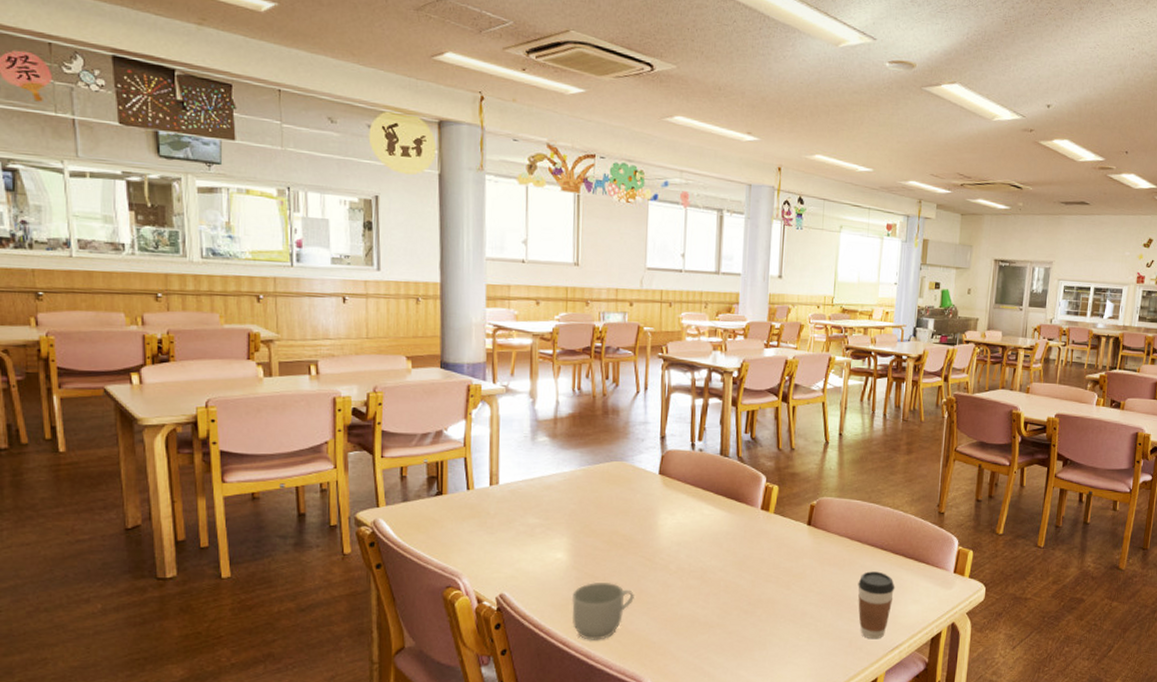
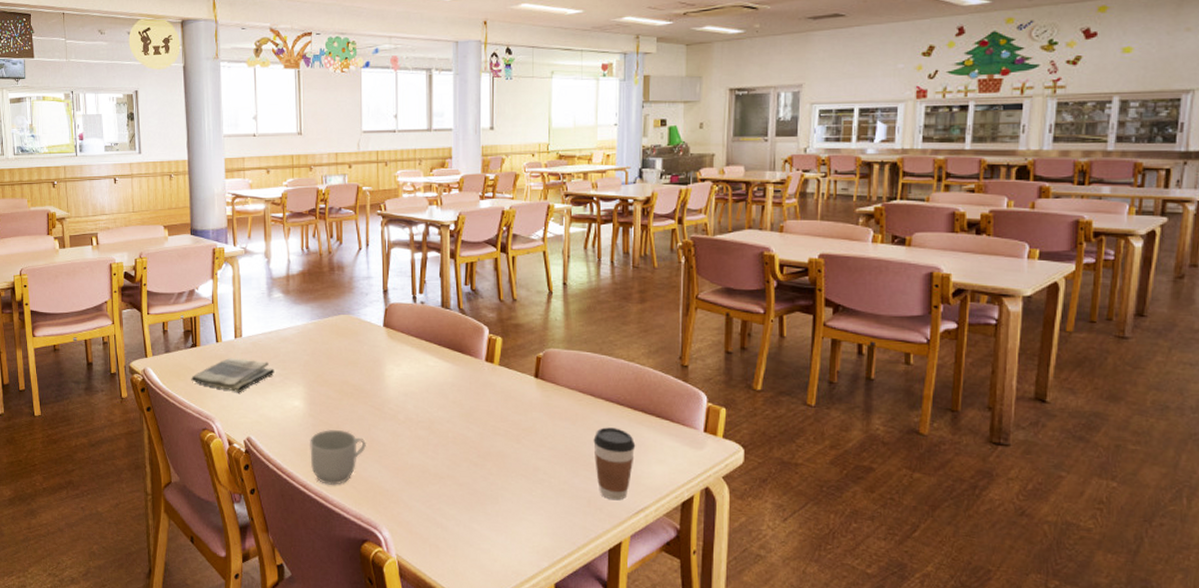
dish towel: none [434,507,536,545] -> present [191,358,275,392]

